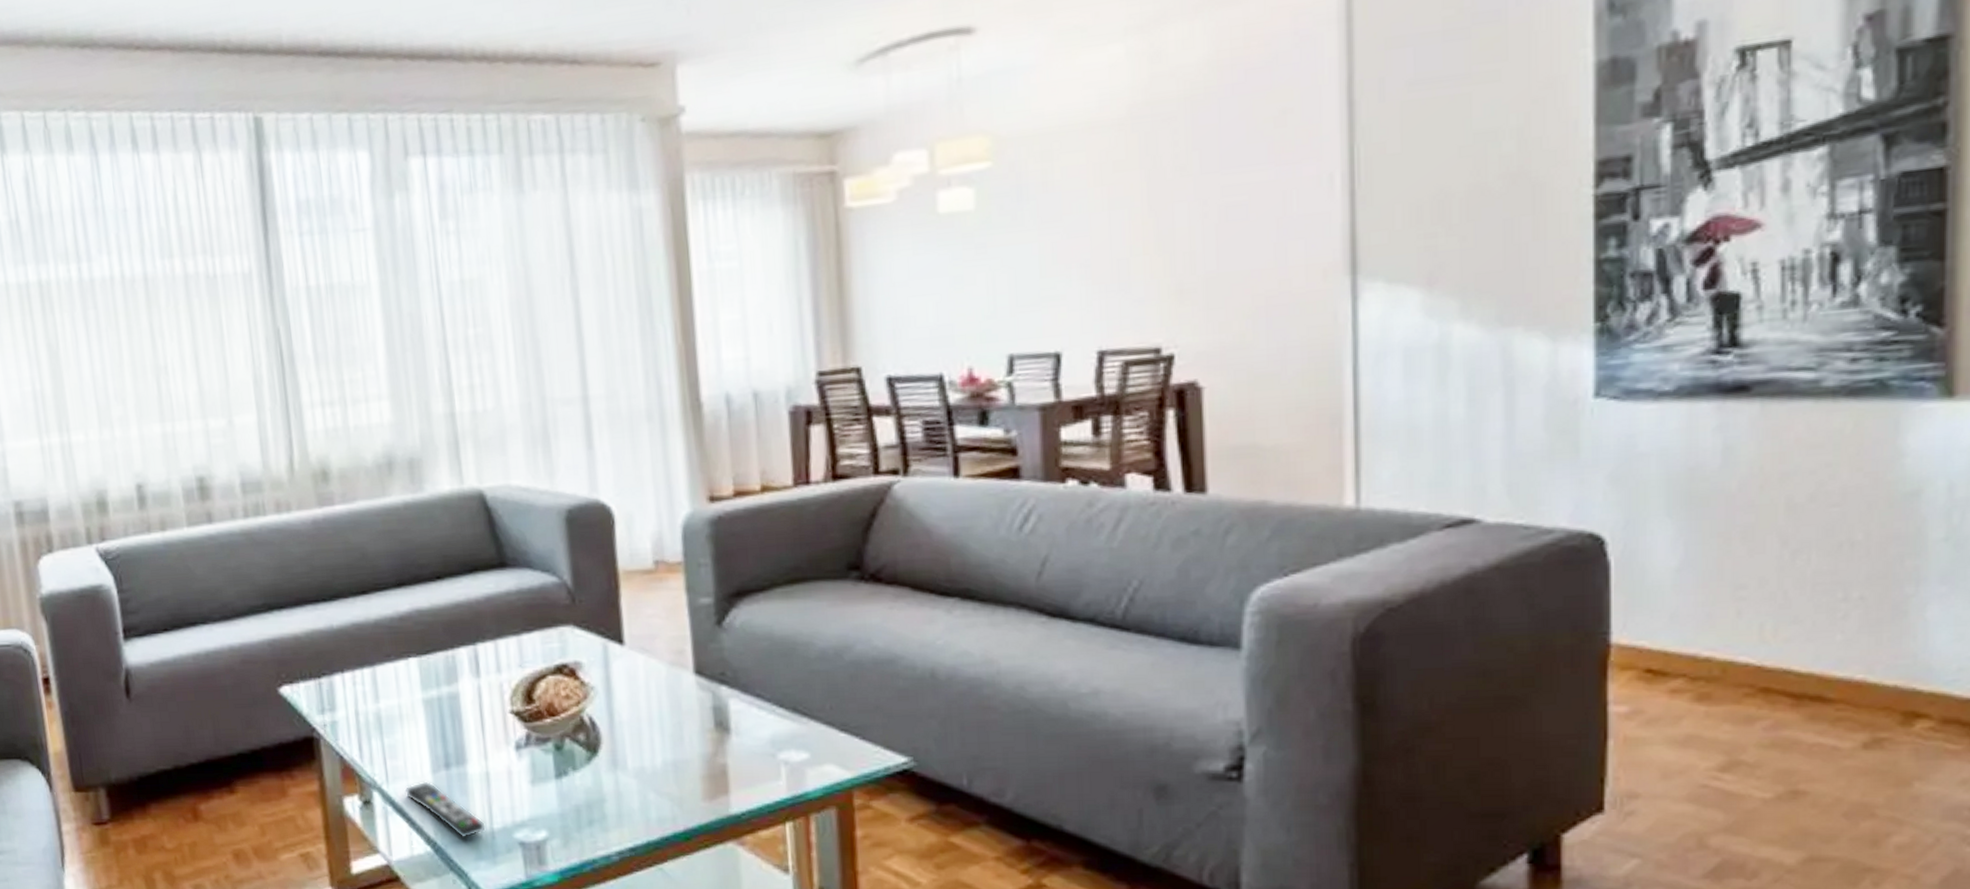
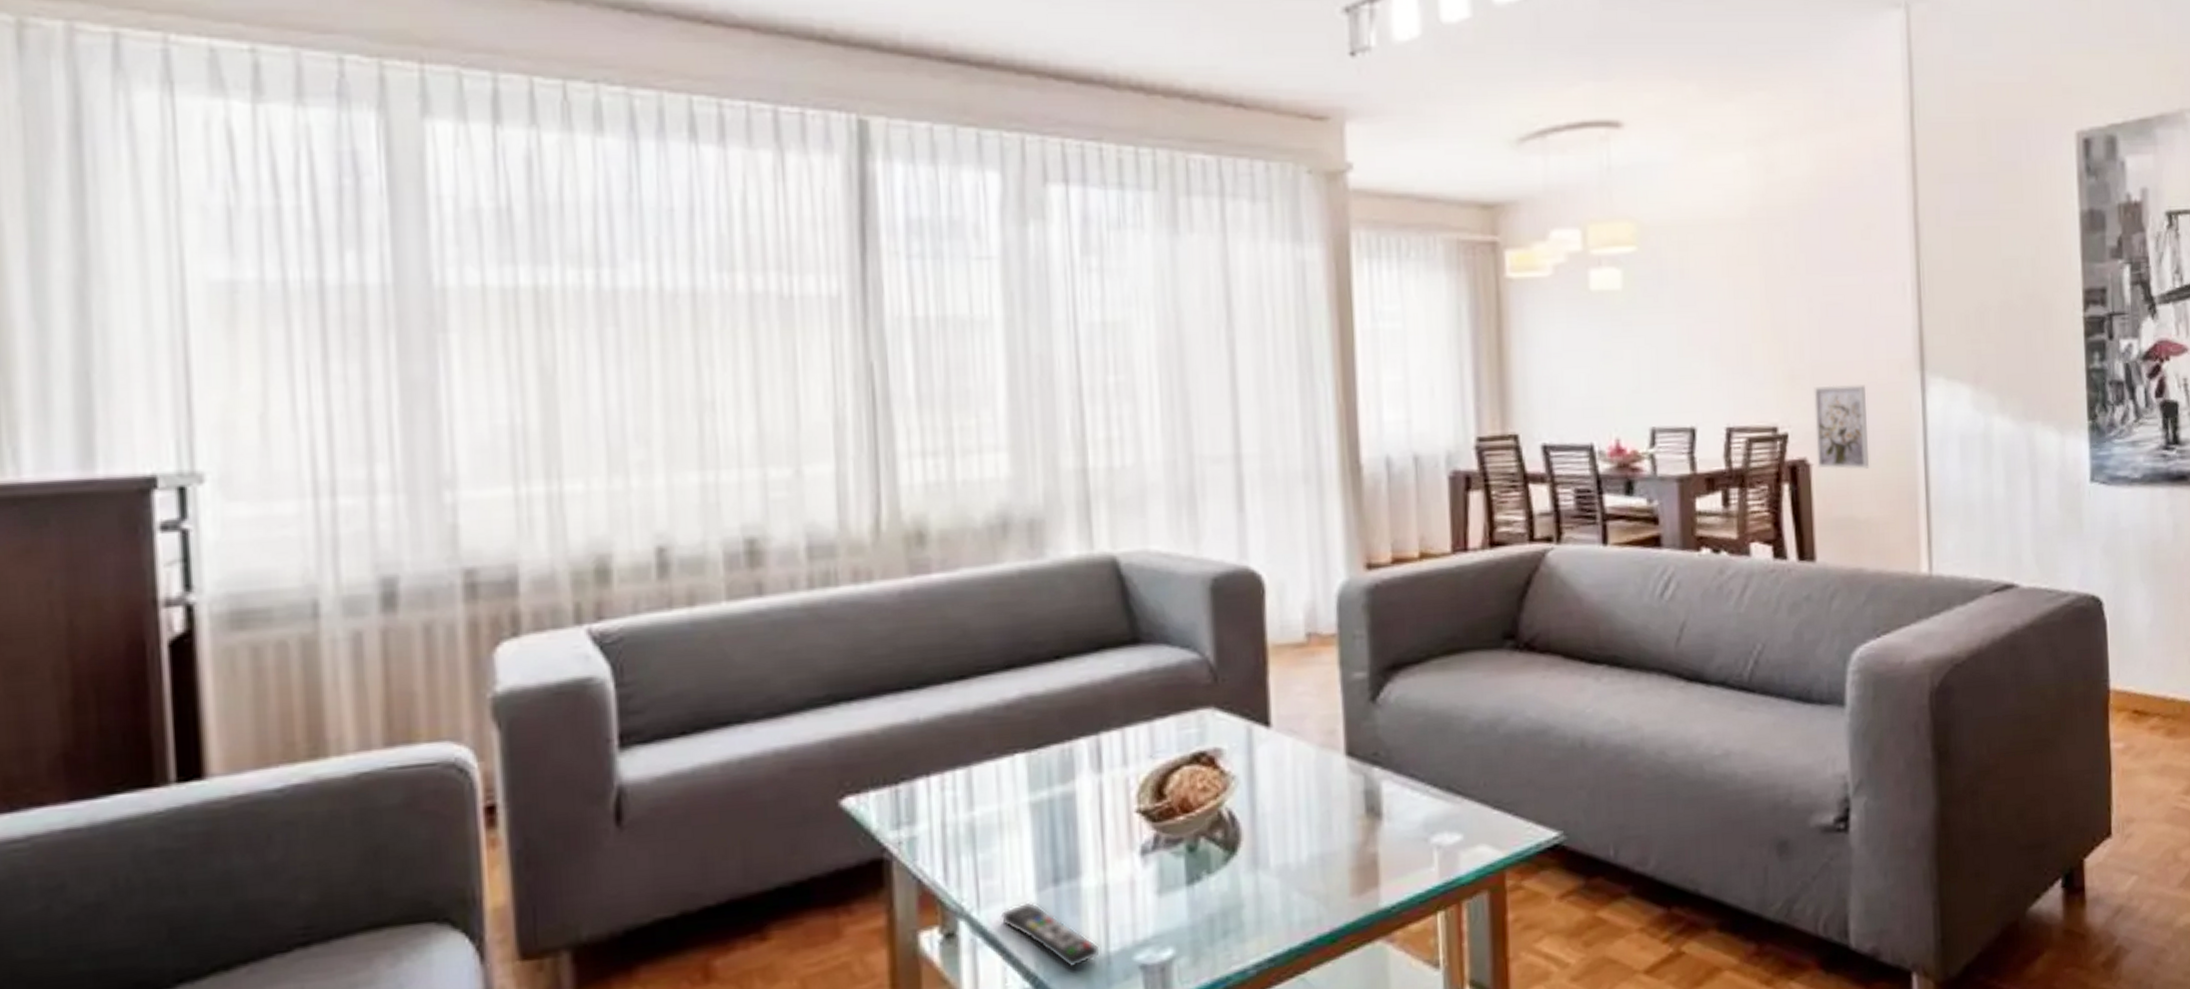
wall art: none [1208,295,1279,392] -> present [1814,385,1870,470]

